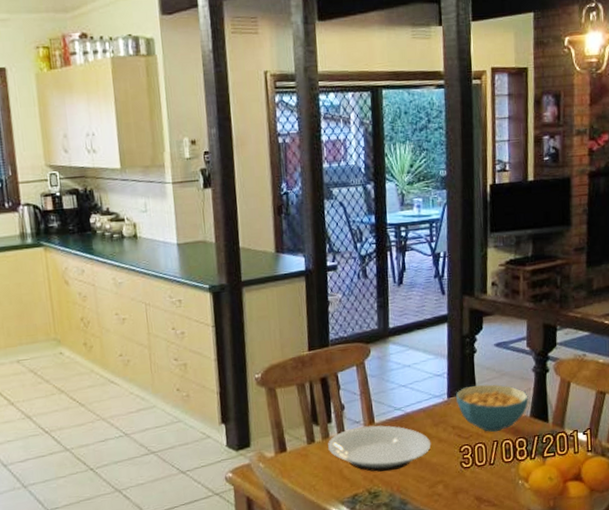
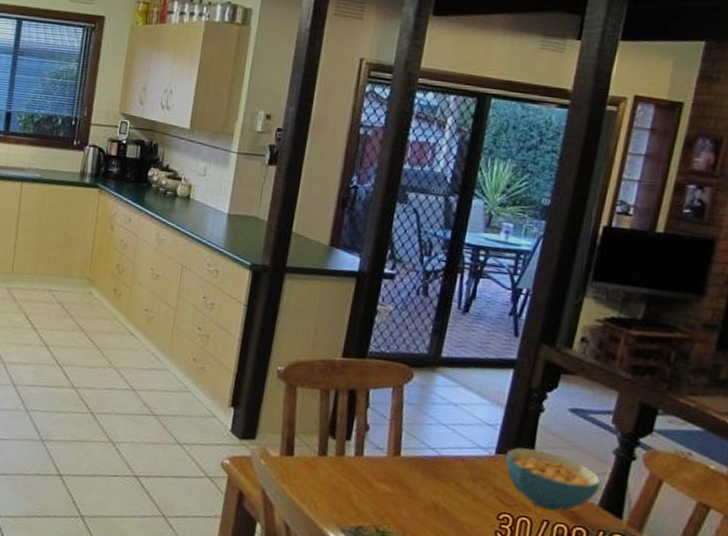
plate: present [328,425,432,472] -> none [340,453,464,516]

